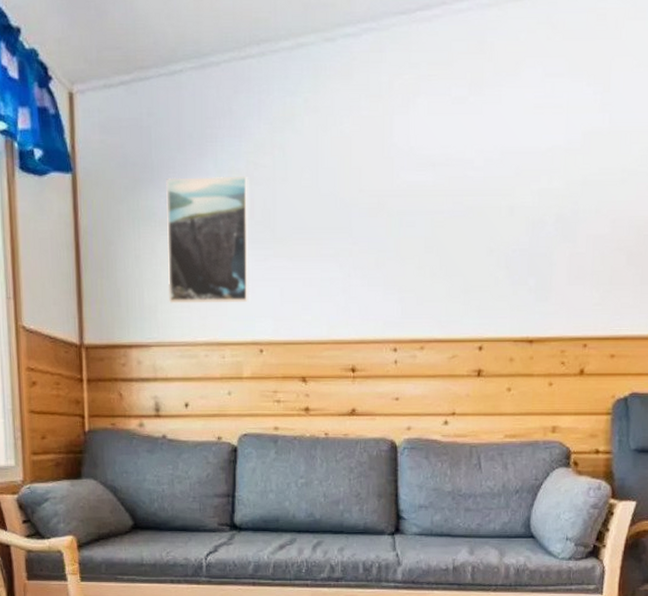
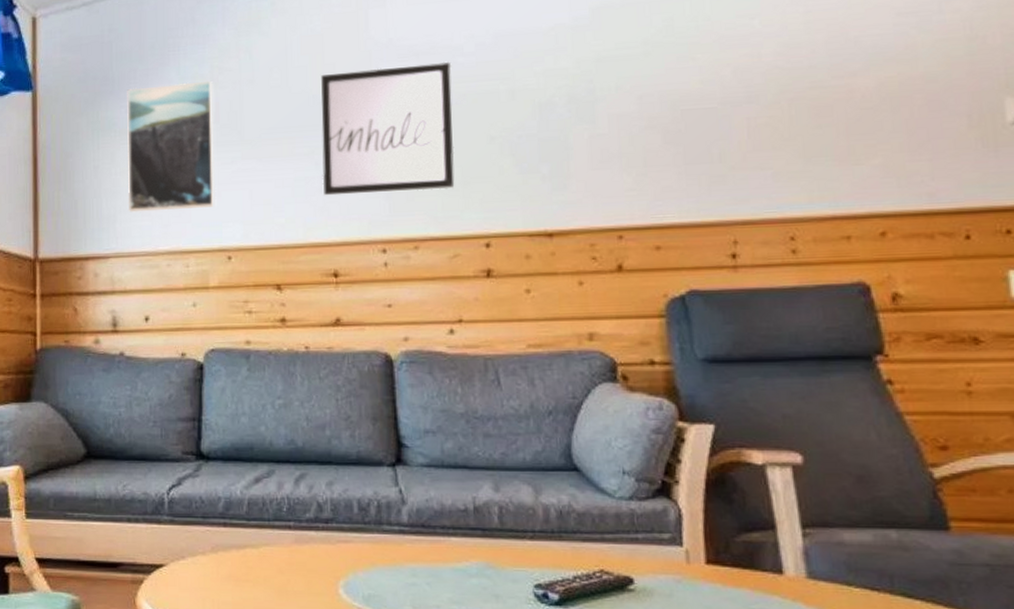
wall art: none [345,174,463,297] -> present [321,61,455,196]

